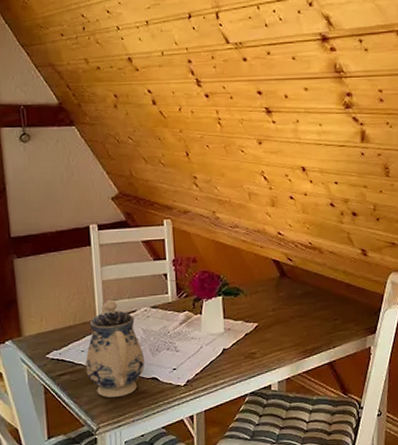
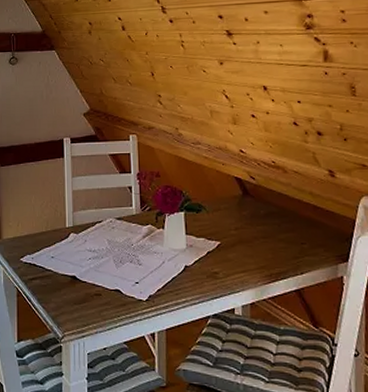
teapot: present [85,299,144,398] -> none [55,209,108,306]

